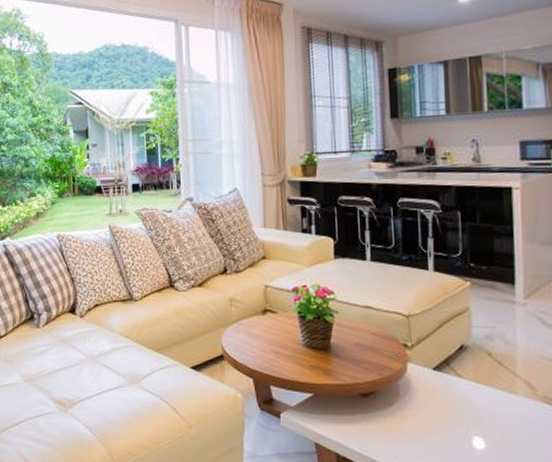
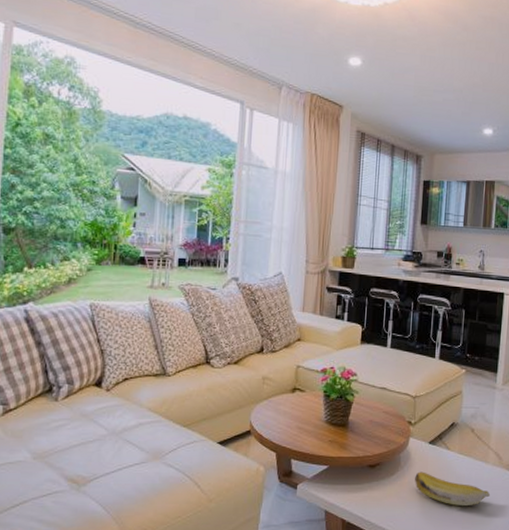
banana: none [420,402,525,446] -> present [415,472,491,507]

